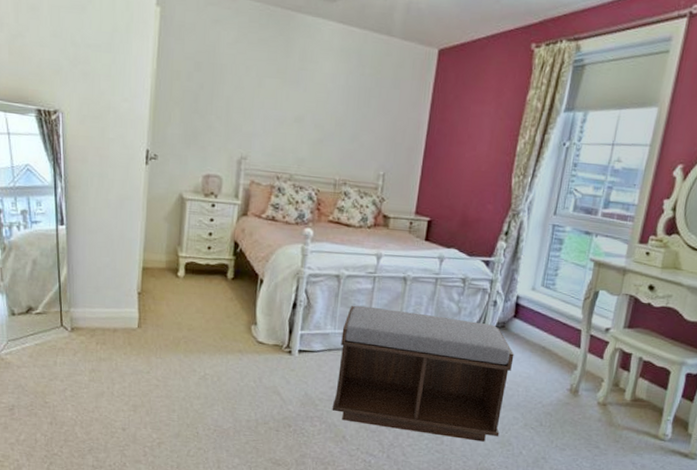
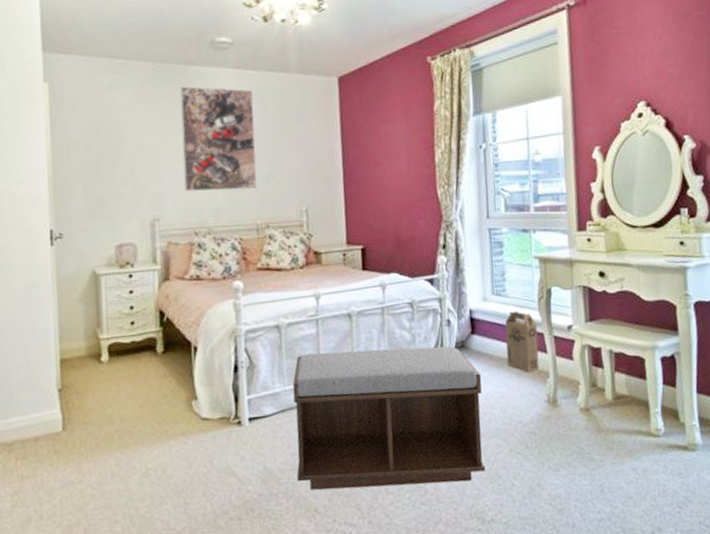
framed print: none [274,32,353,146] -> present [179,86,257,192]
cardboard box: none [540,304,577,362] -> present [505,311,540,373]

